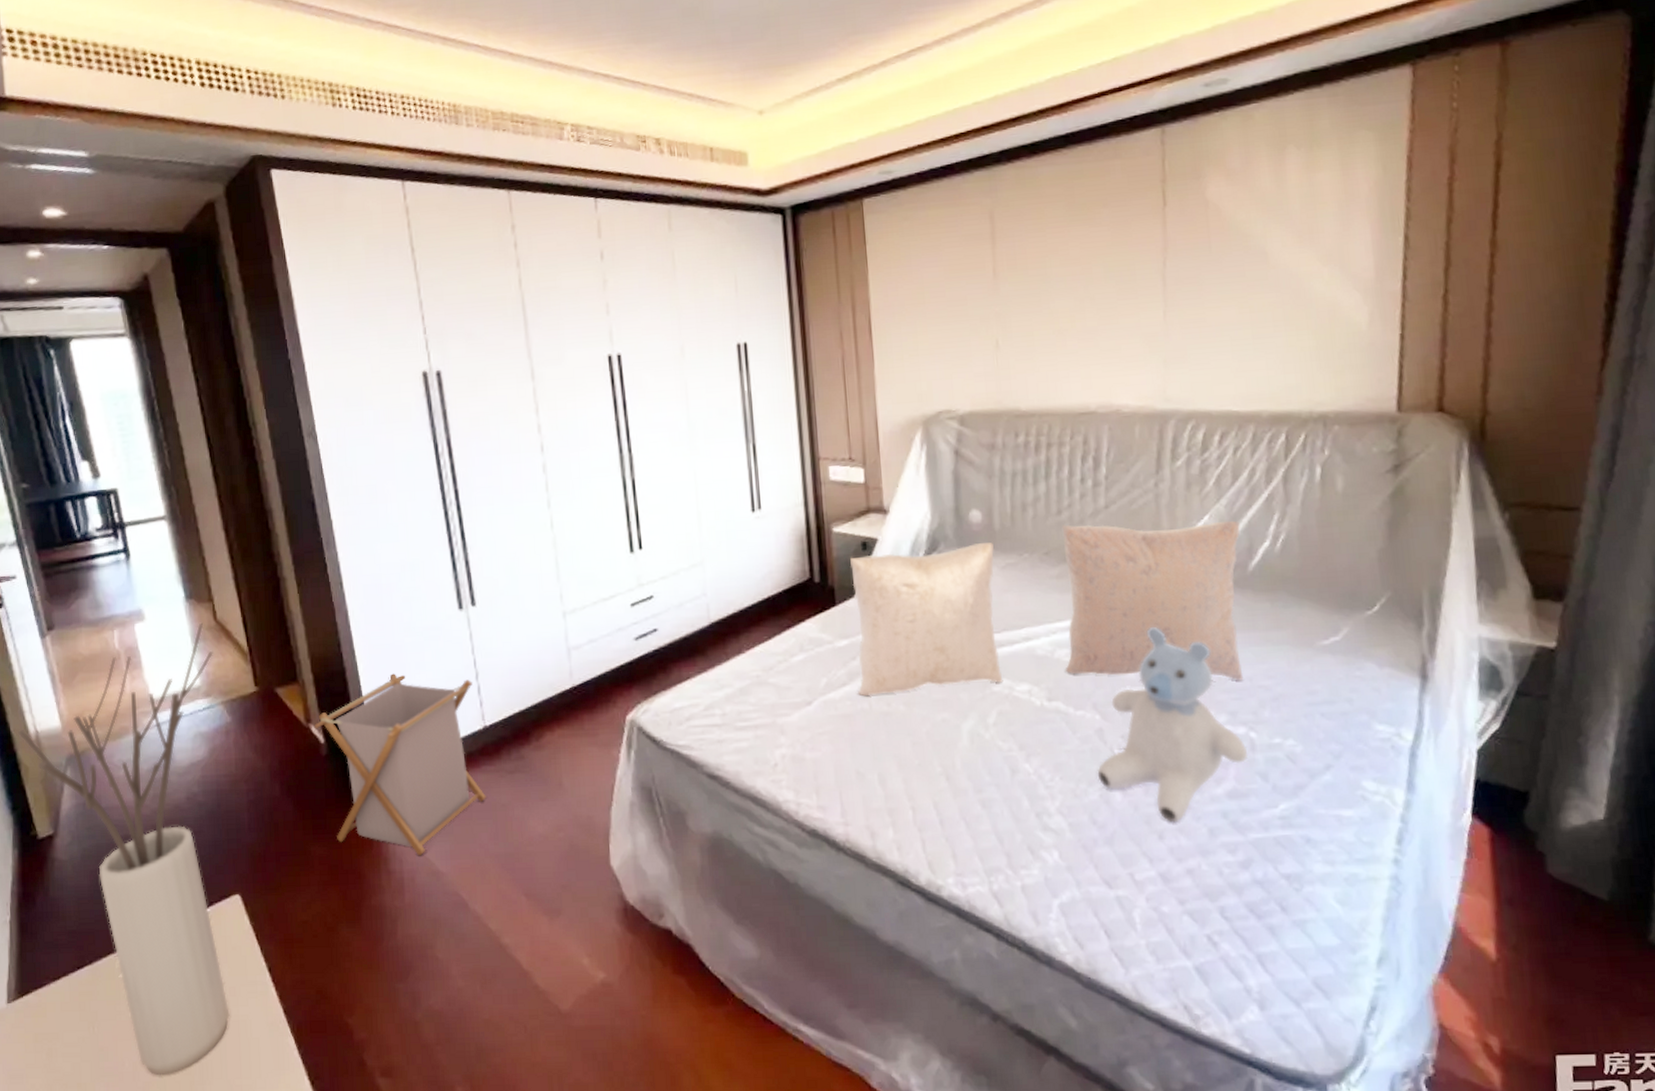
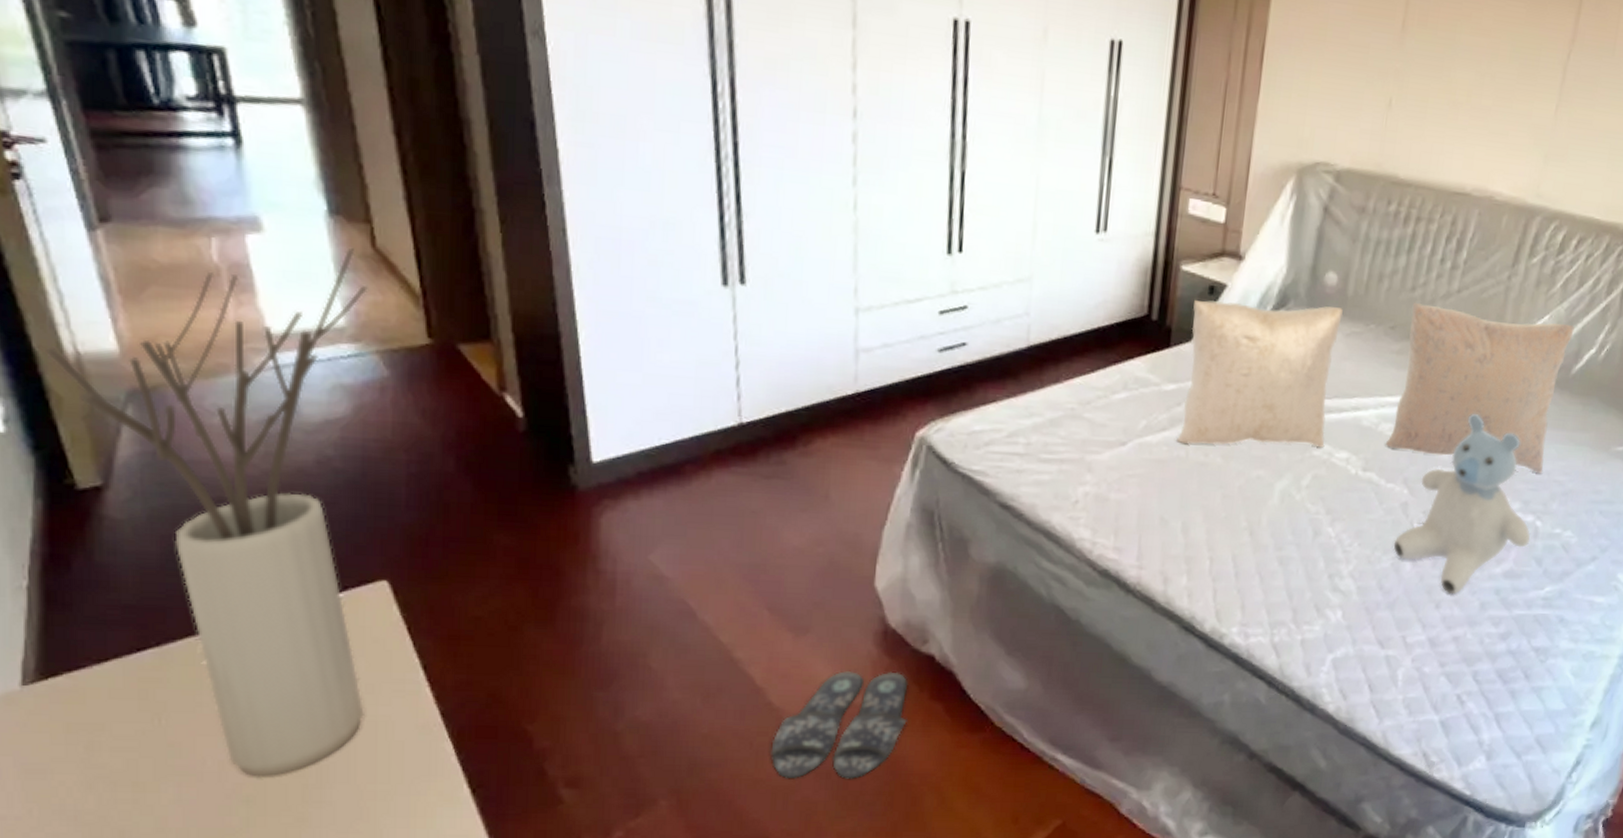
laundry basket: present [315,673,486,856] -> none [511,348,733,558]
slippers: none [542,948,656,1062] -> present [770,671,909,779]

